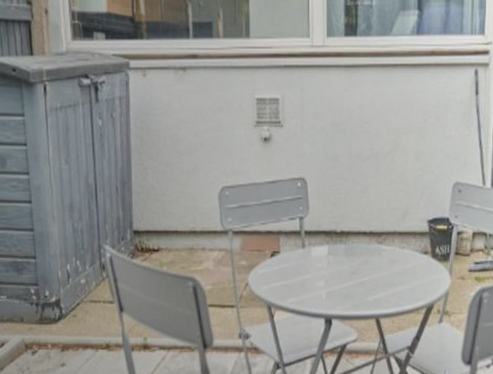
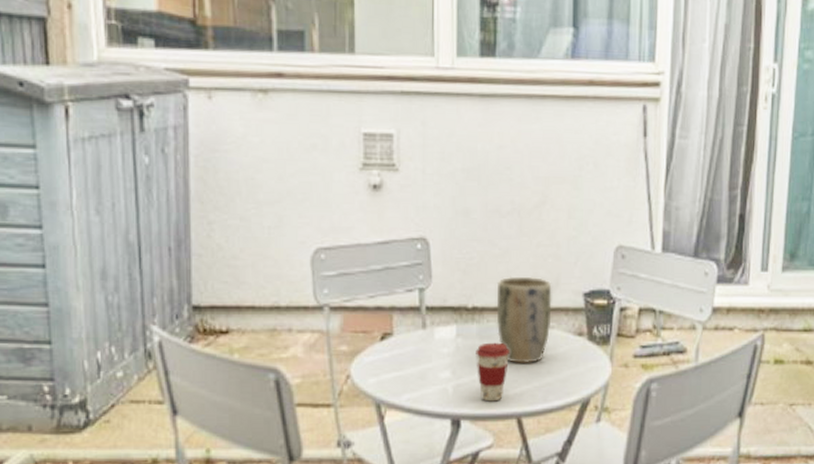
coffee cup: none [343,259,370,305] -> present [476,342,510,402]
plant pot: none [359,207,403,275] -> present [496,276,552,363]

